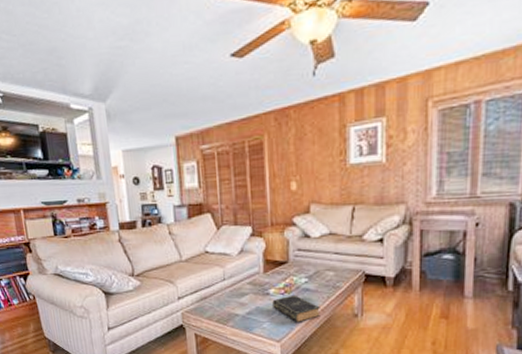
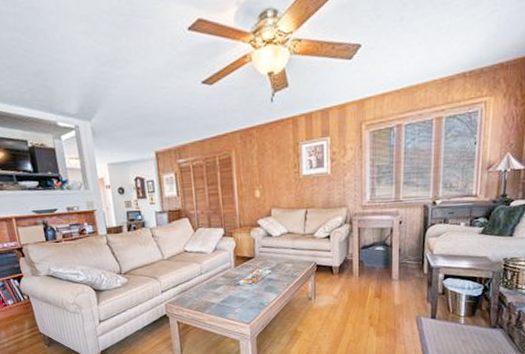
book: present [272,294,320,322] -> none [242,284,282,307]

